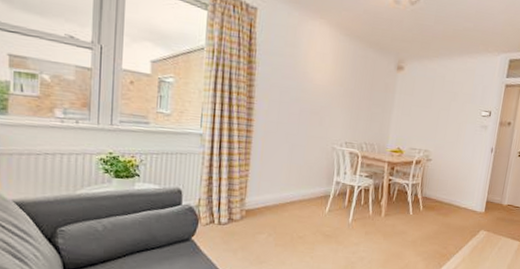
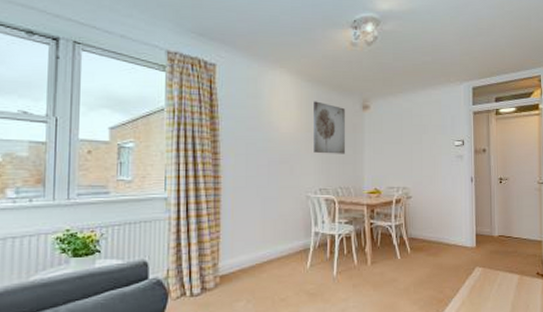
wall art: none [344,56,380,112] -> present [313,101,345,154]

